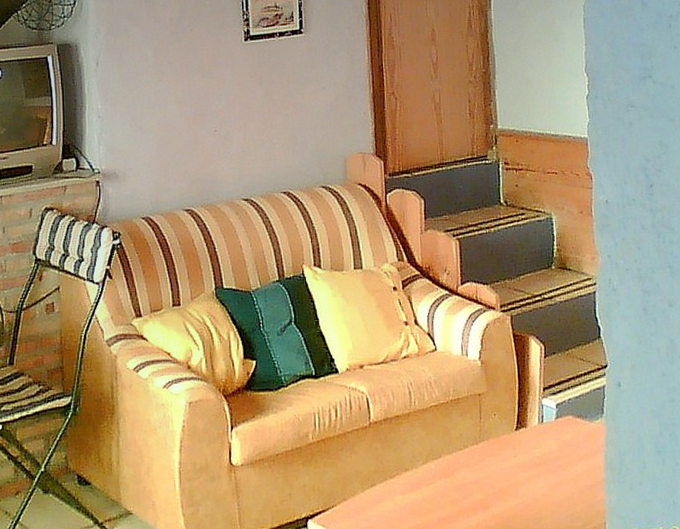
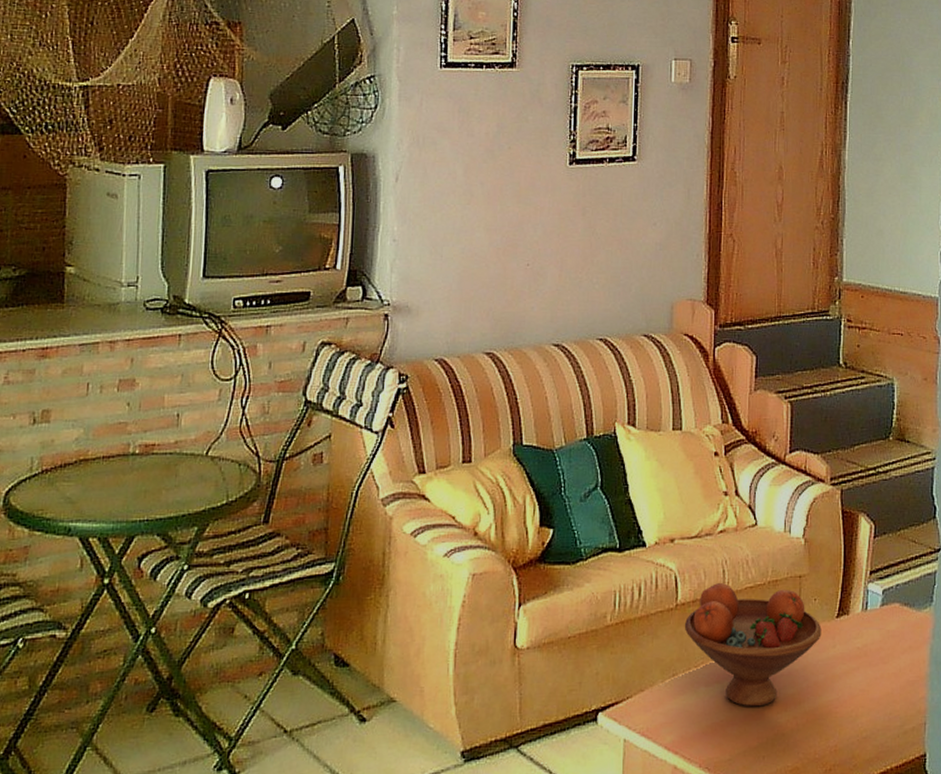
fruit bowl: none [378,403,503,512] -> present [684,583,822,707]

